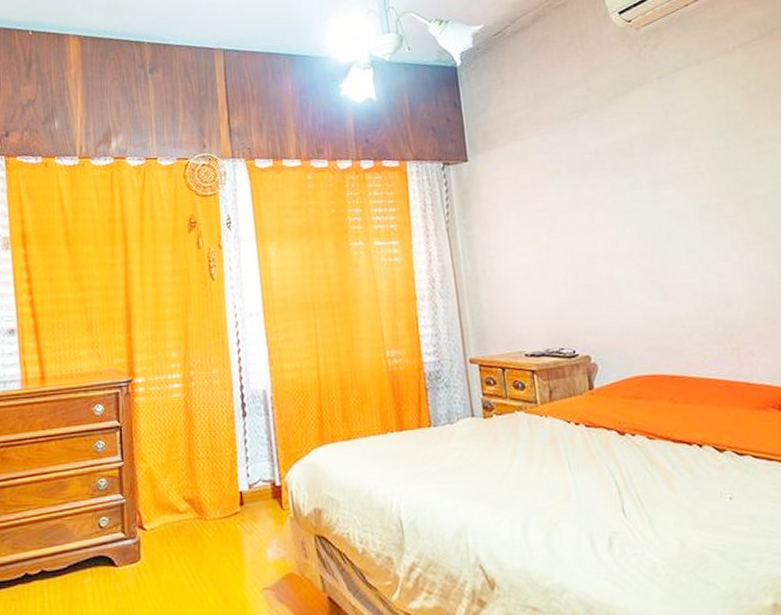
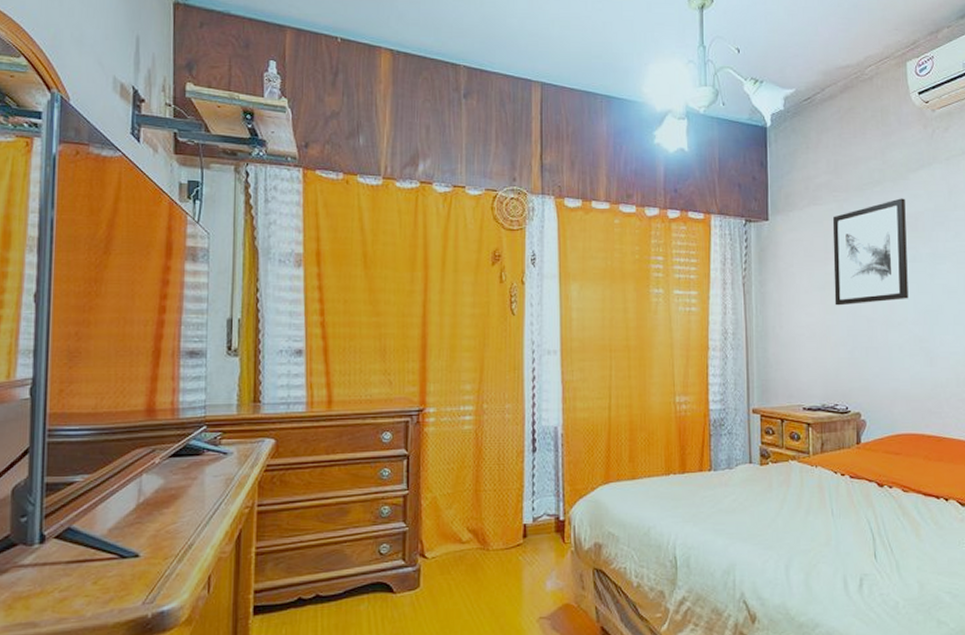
wall art: none [537,124,632,244] -> present [832,198,909,306]

